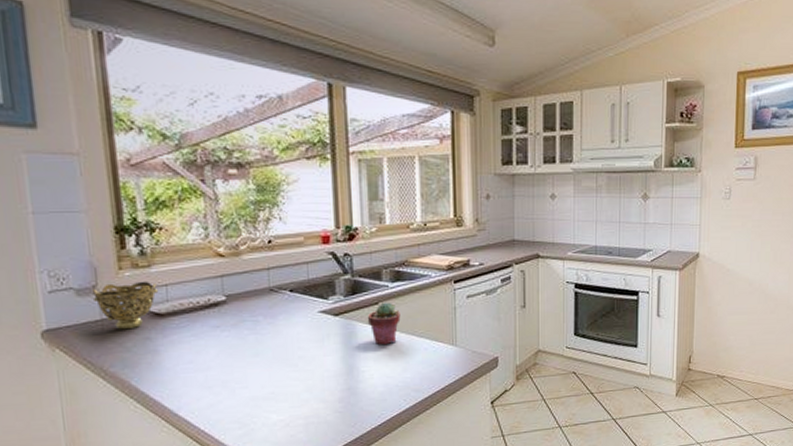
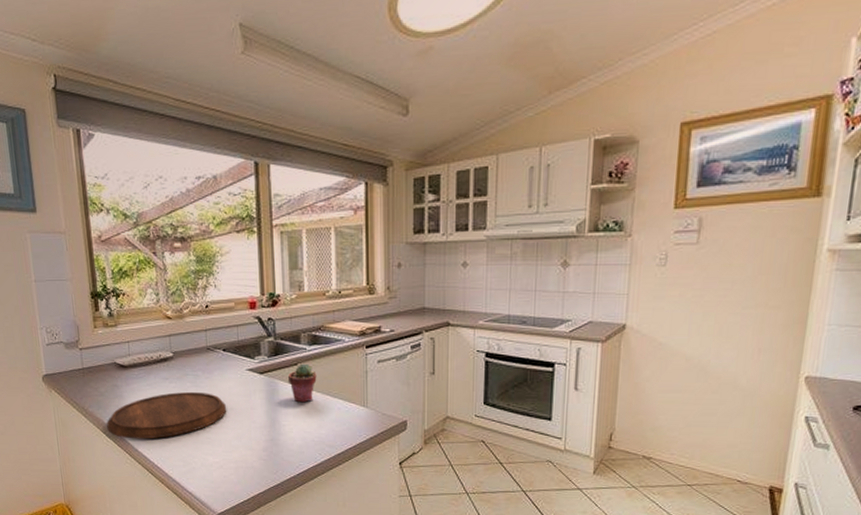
decorative bowl: present [93,281,159,330] -> none [76,338,123,378]
cutting board: none [135,340,295,402] -> present [107,391,227,440]

